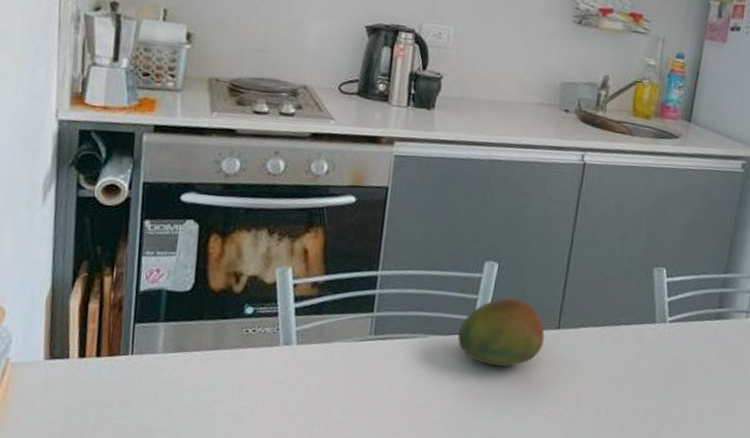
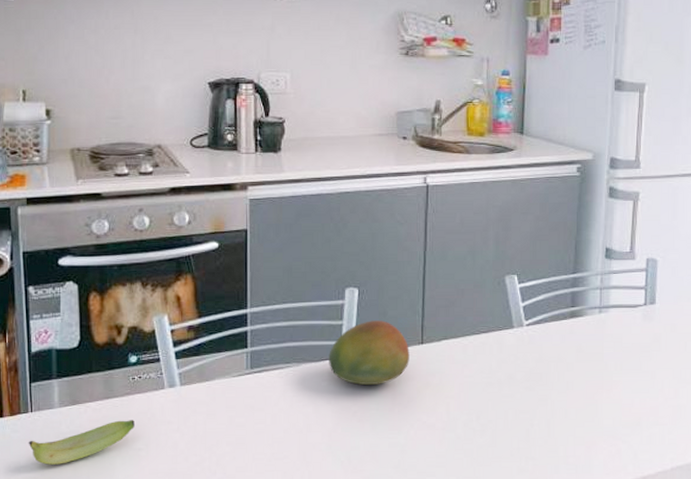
banana: none [124,373,243,414] -> present [28,420,135,465]

